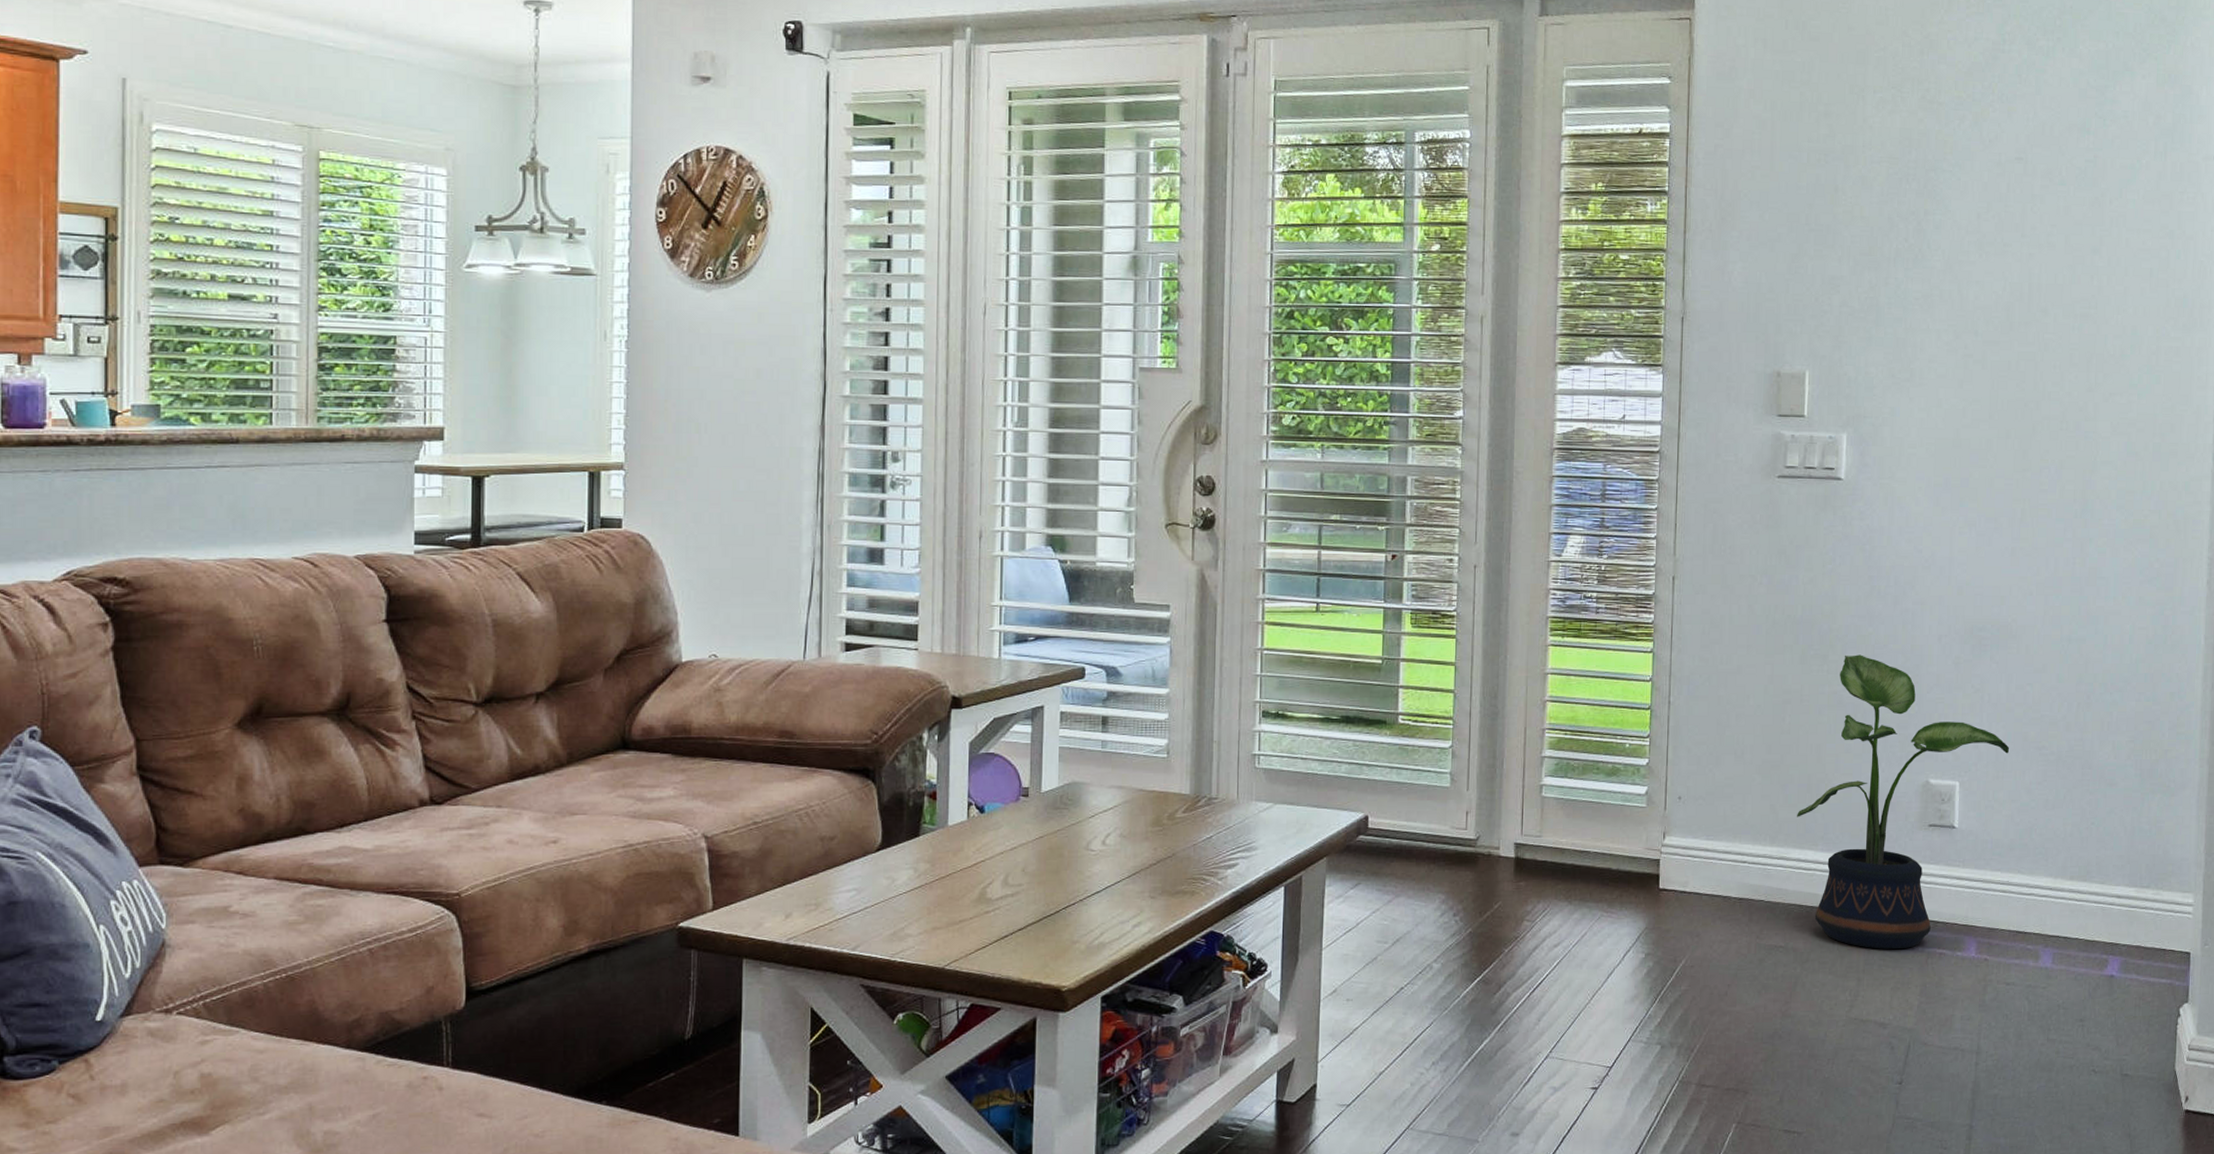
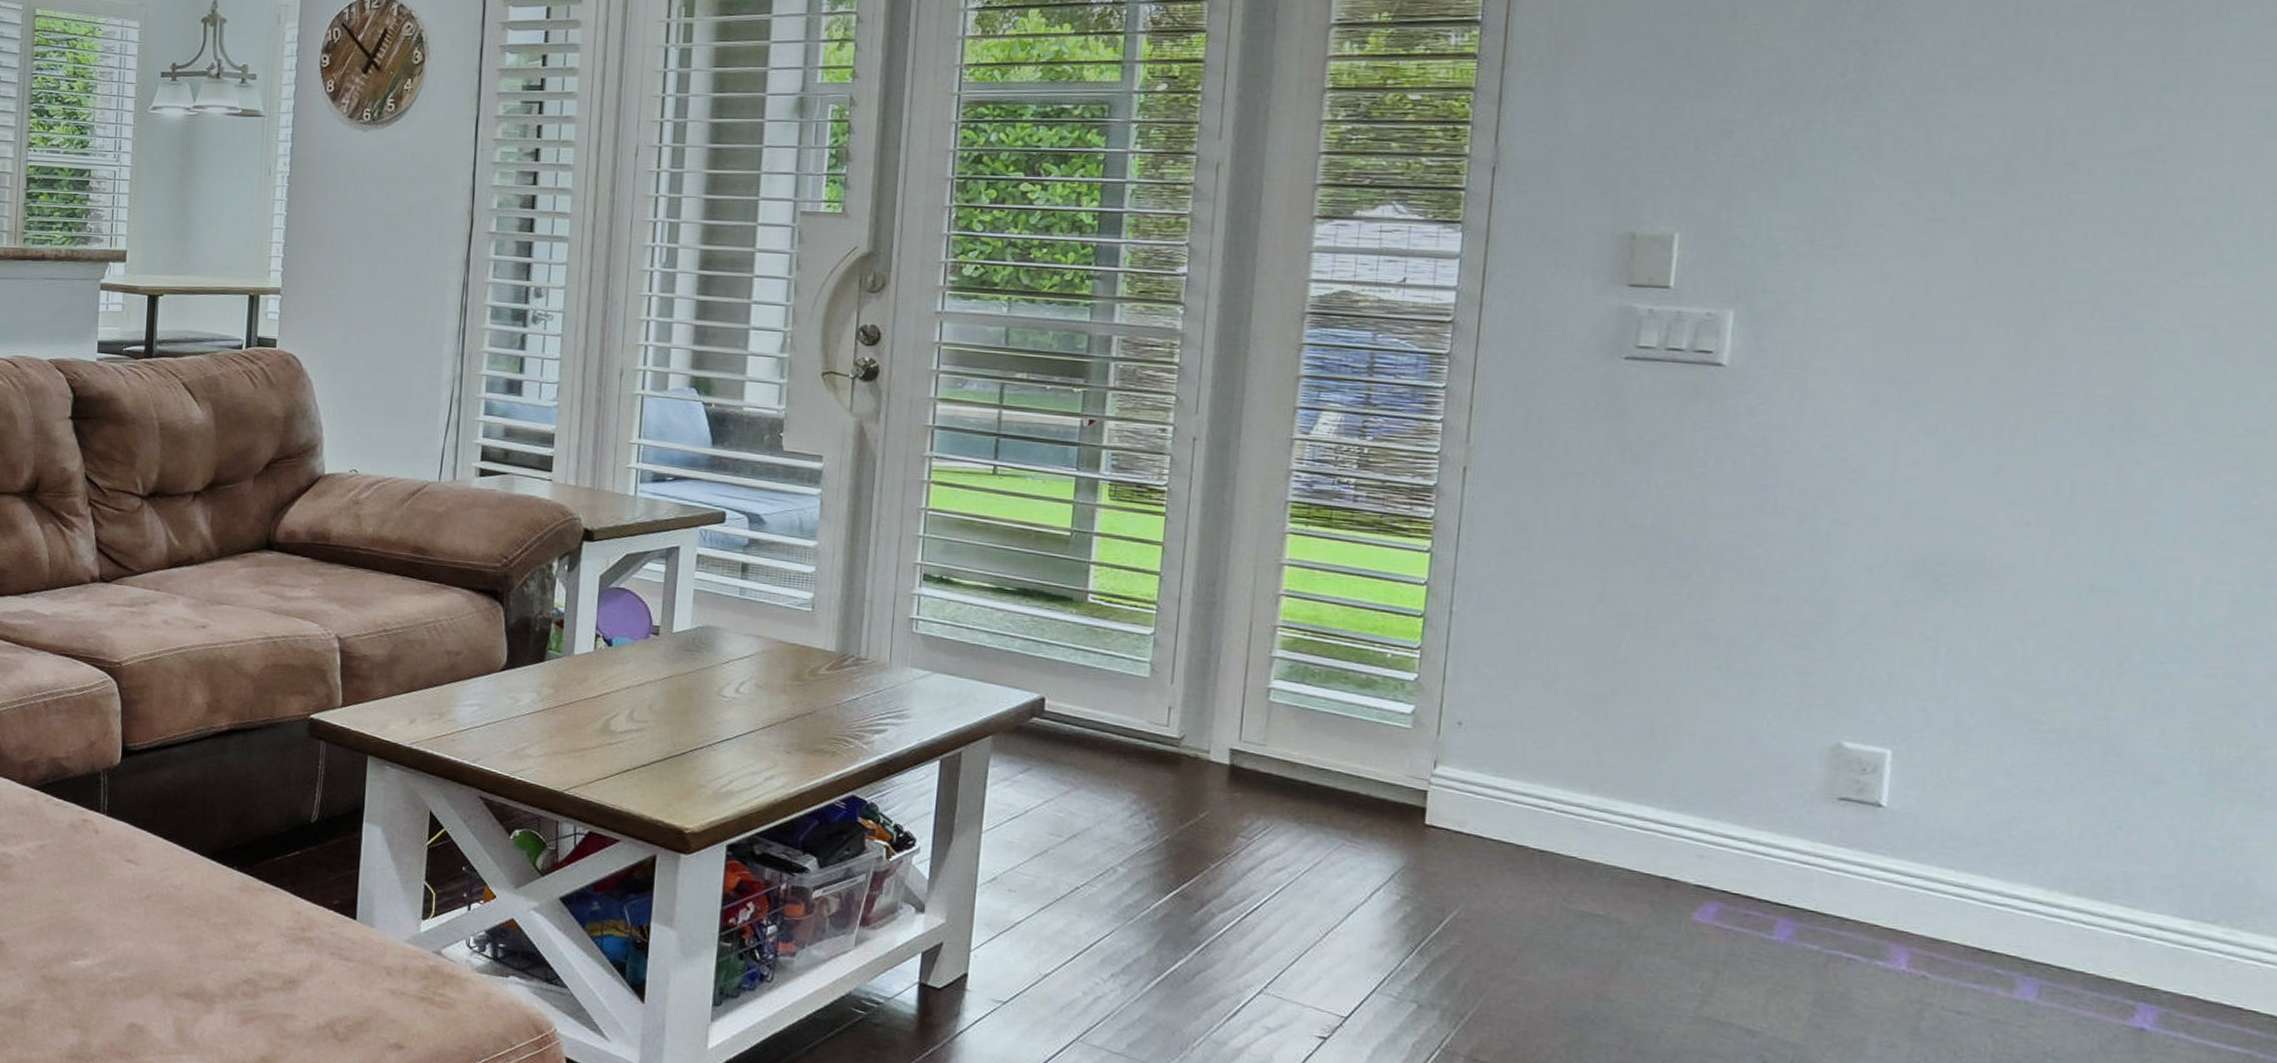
potted plant: present [1797,655,2009,949] -> none [1632,577,1978,945]

